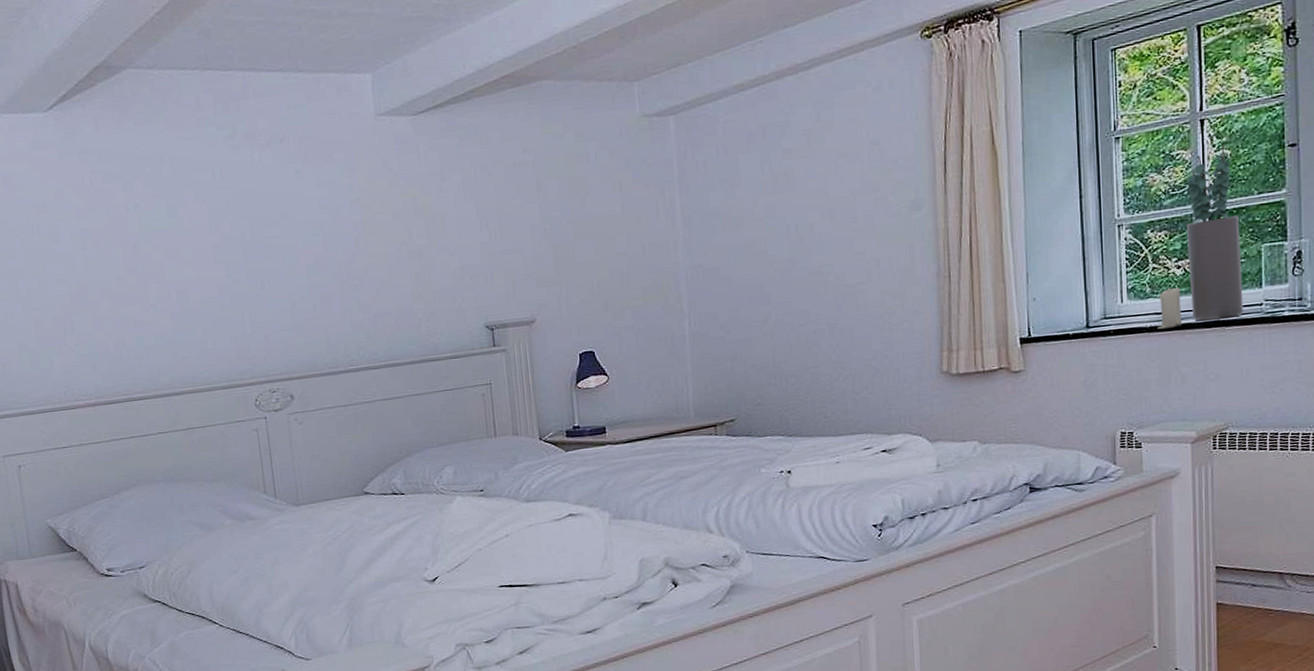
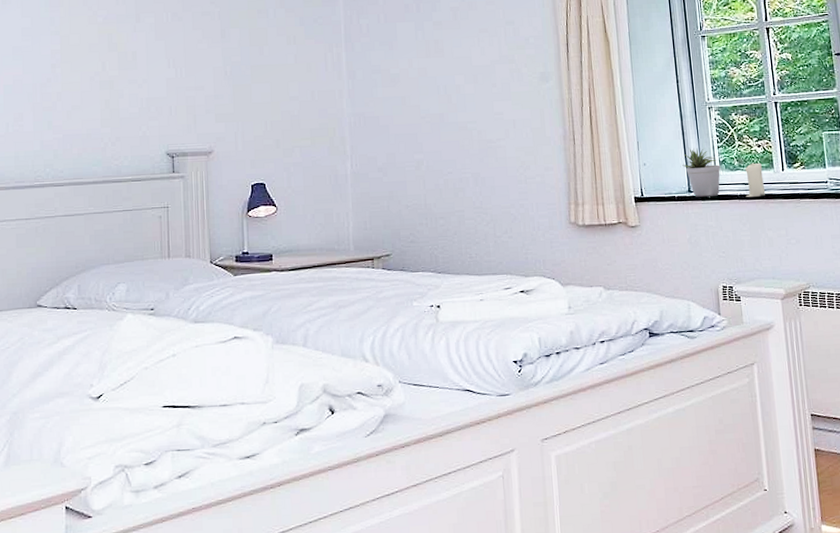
potted plant: none [1081,274,1128,334] -> present [682,147,721,198]
vase: present [1186,143,1243,323] -> none [760,48,813,194]

